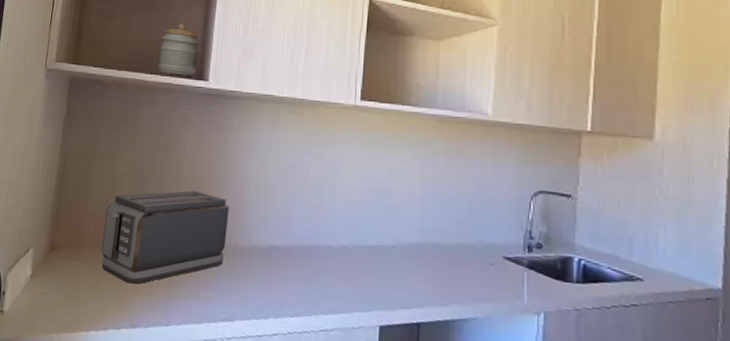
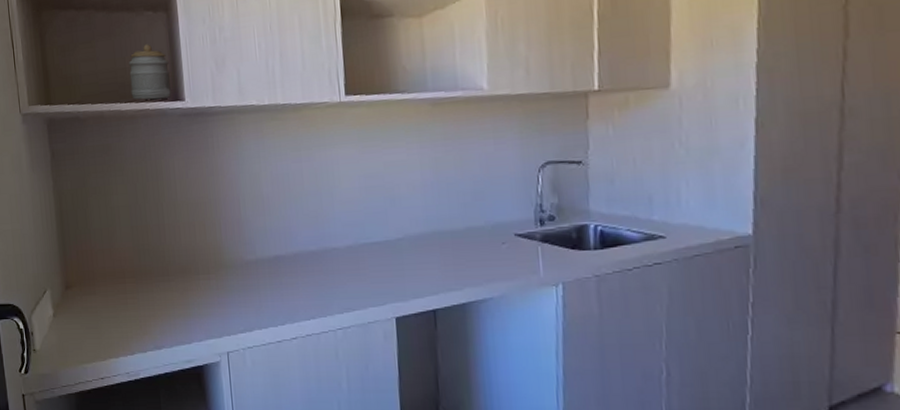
toaster: present [101,190,229,284] -> none [110,213,232,310]

